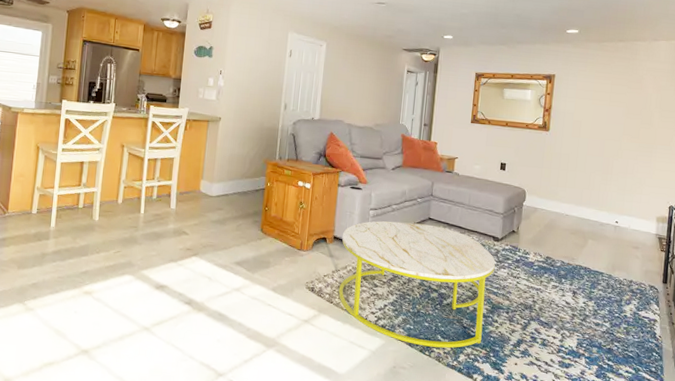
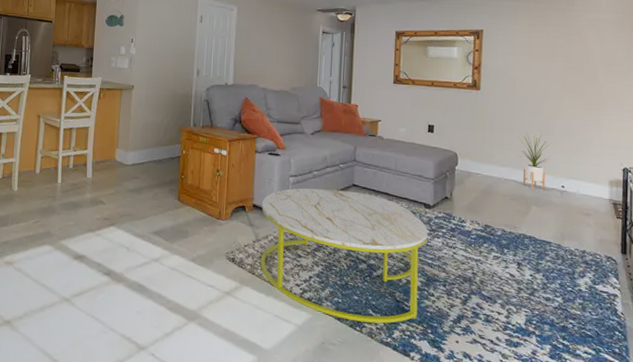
house plant: none [580,174,608,224] -> present [518,134,551,189]

